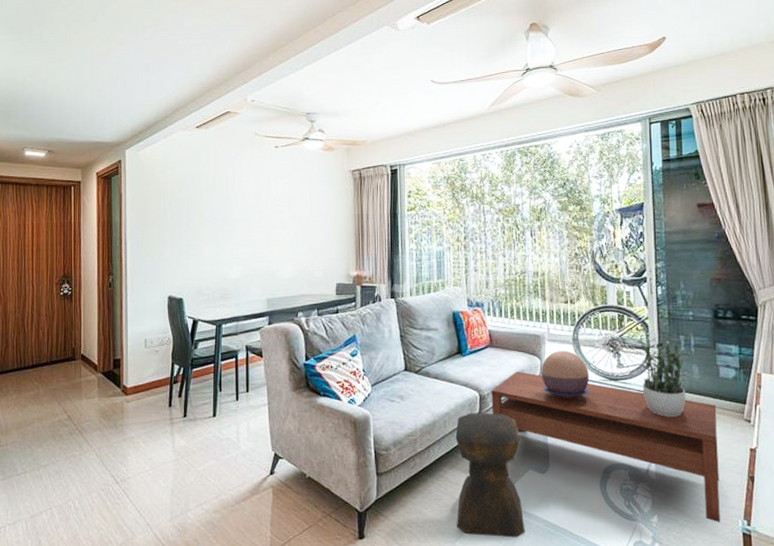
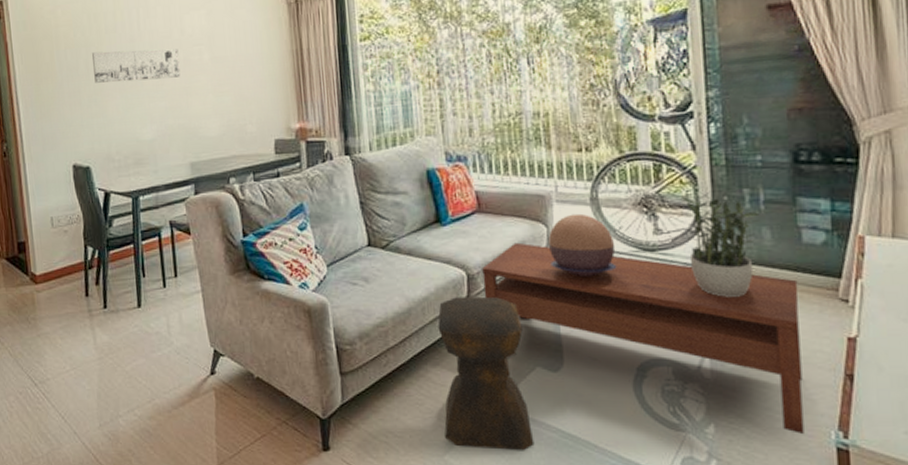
wall art: none [193,206,264,232] -> present [92,48,181,83]

